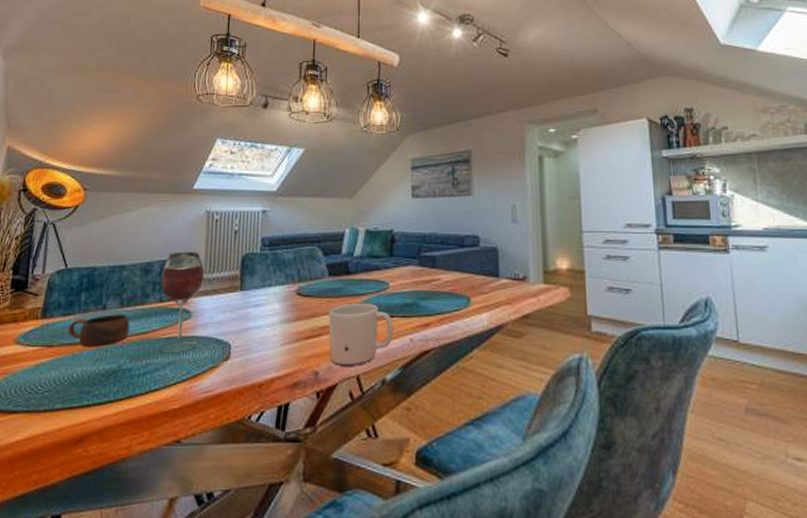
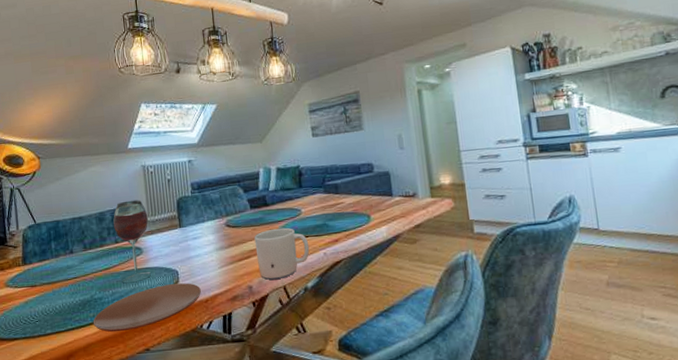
cup: present [68,314,130,347] -> none [46,255,95,284]
plate: none [115,360,255,415] -> present [93,283,201,332]

